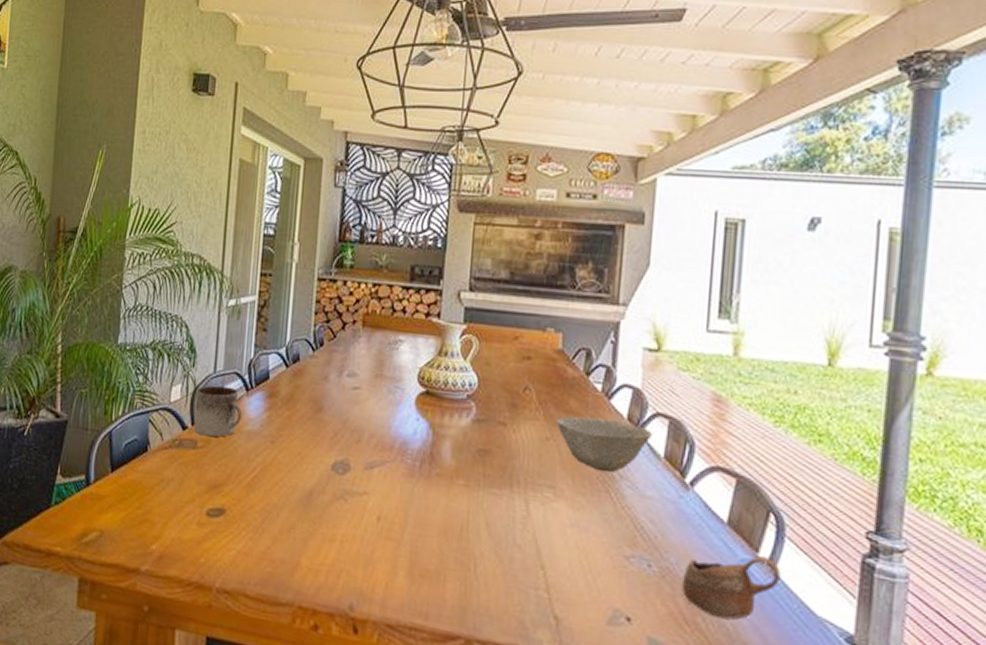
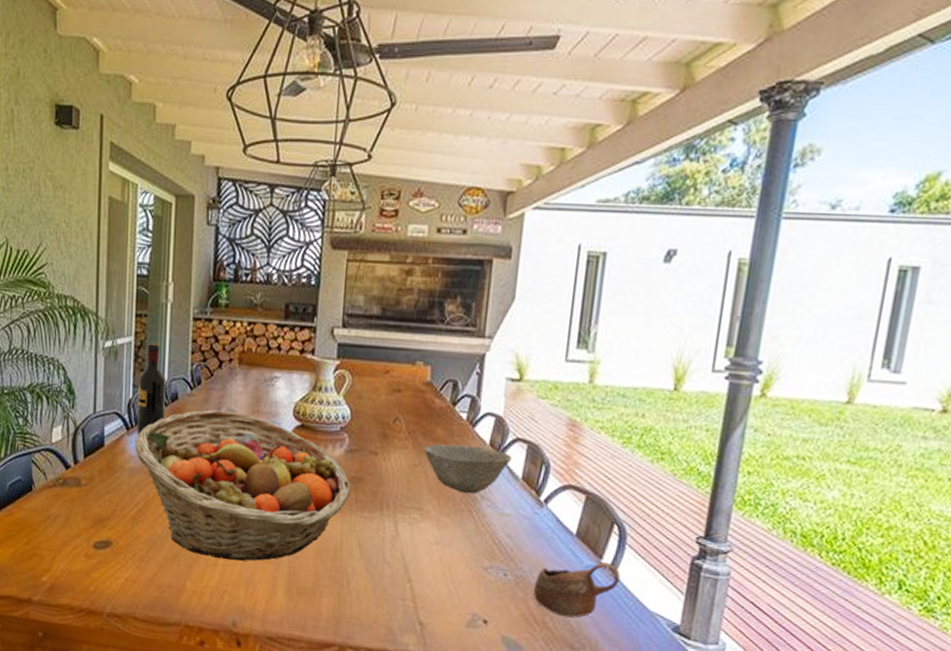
mug: present [193,385,243,437] -> none [76,425,124,475]
fruit basket: none [253,372,478,538] -> present [134,410,351,561]
wine bottle: none [257,302,288,396] -> present [137,342,166,435]

